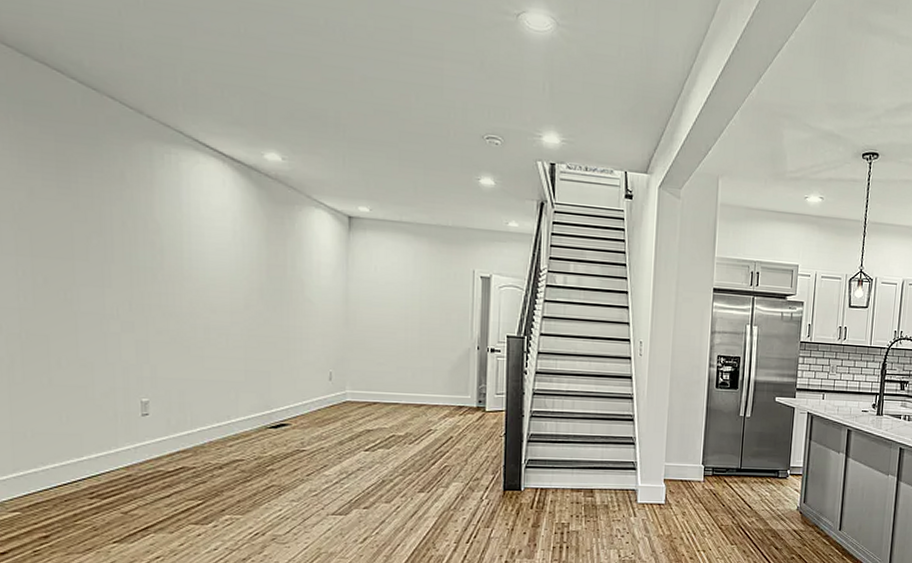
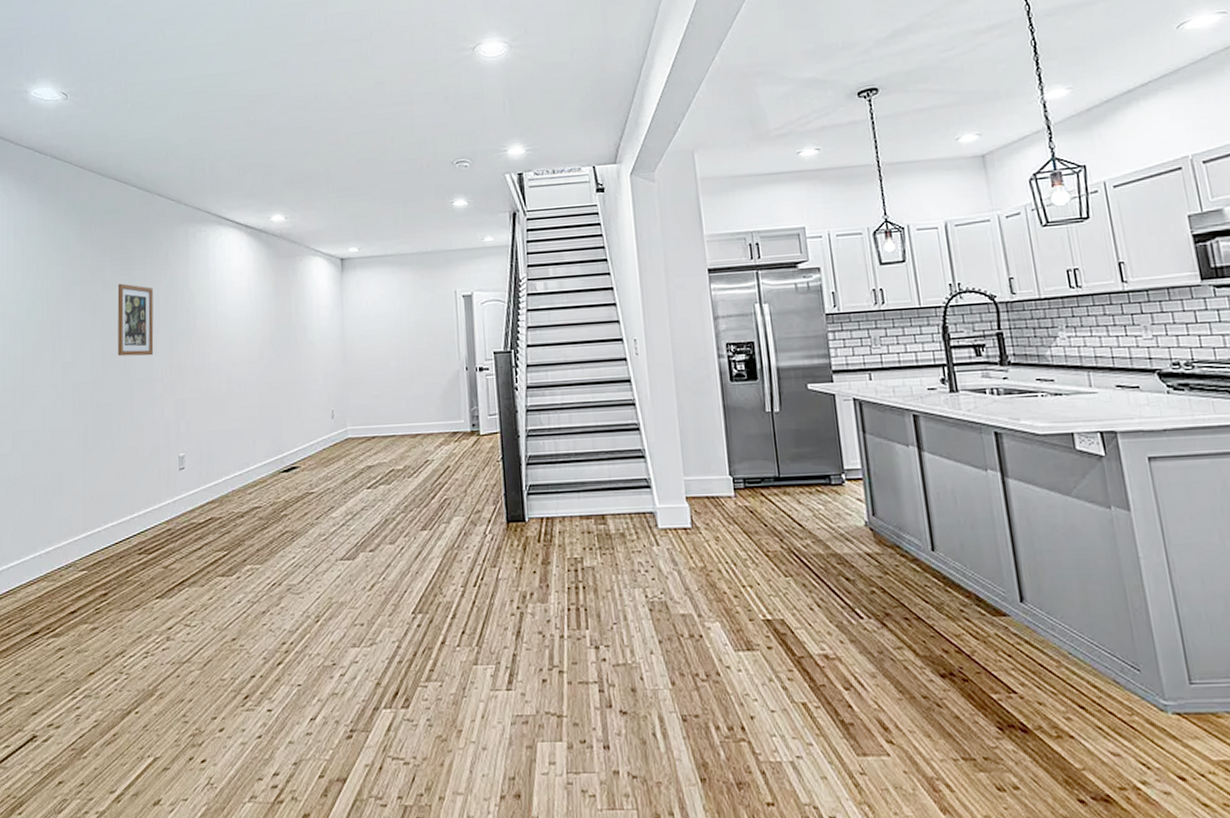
wall art: none [52,196,106,288] -> present [117,283,154,357]

